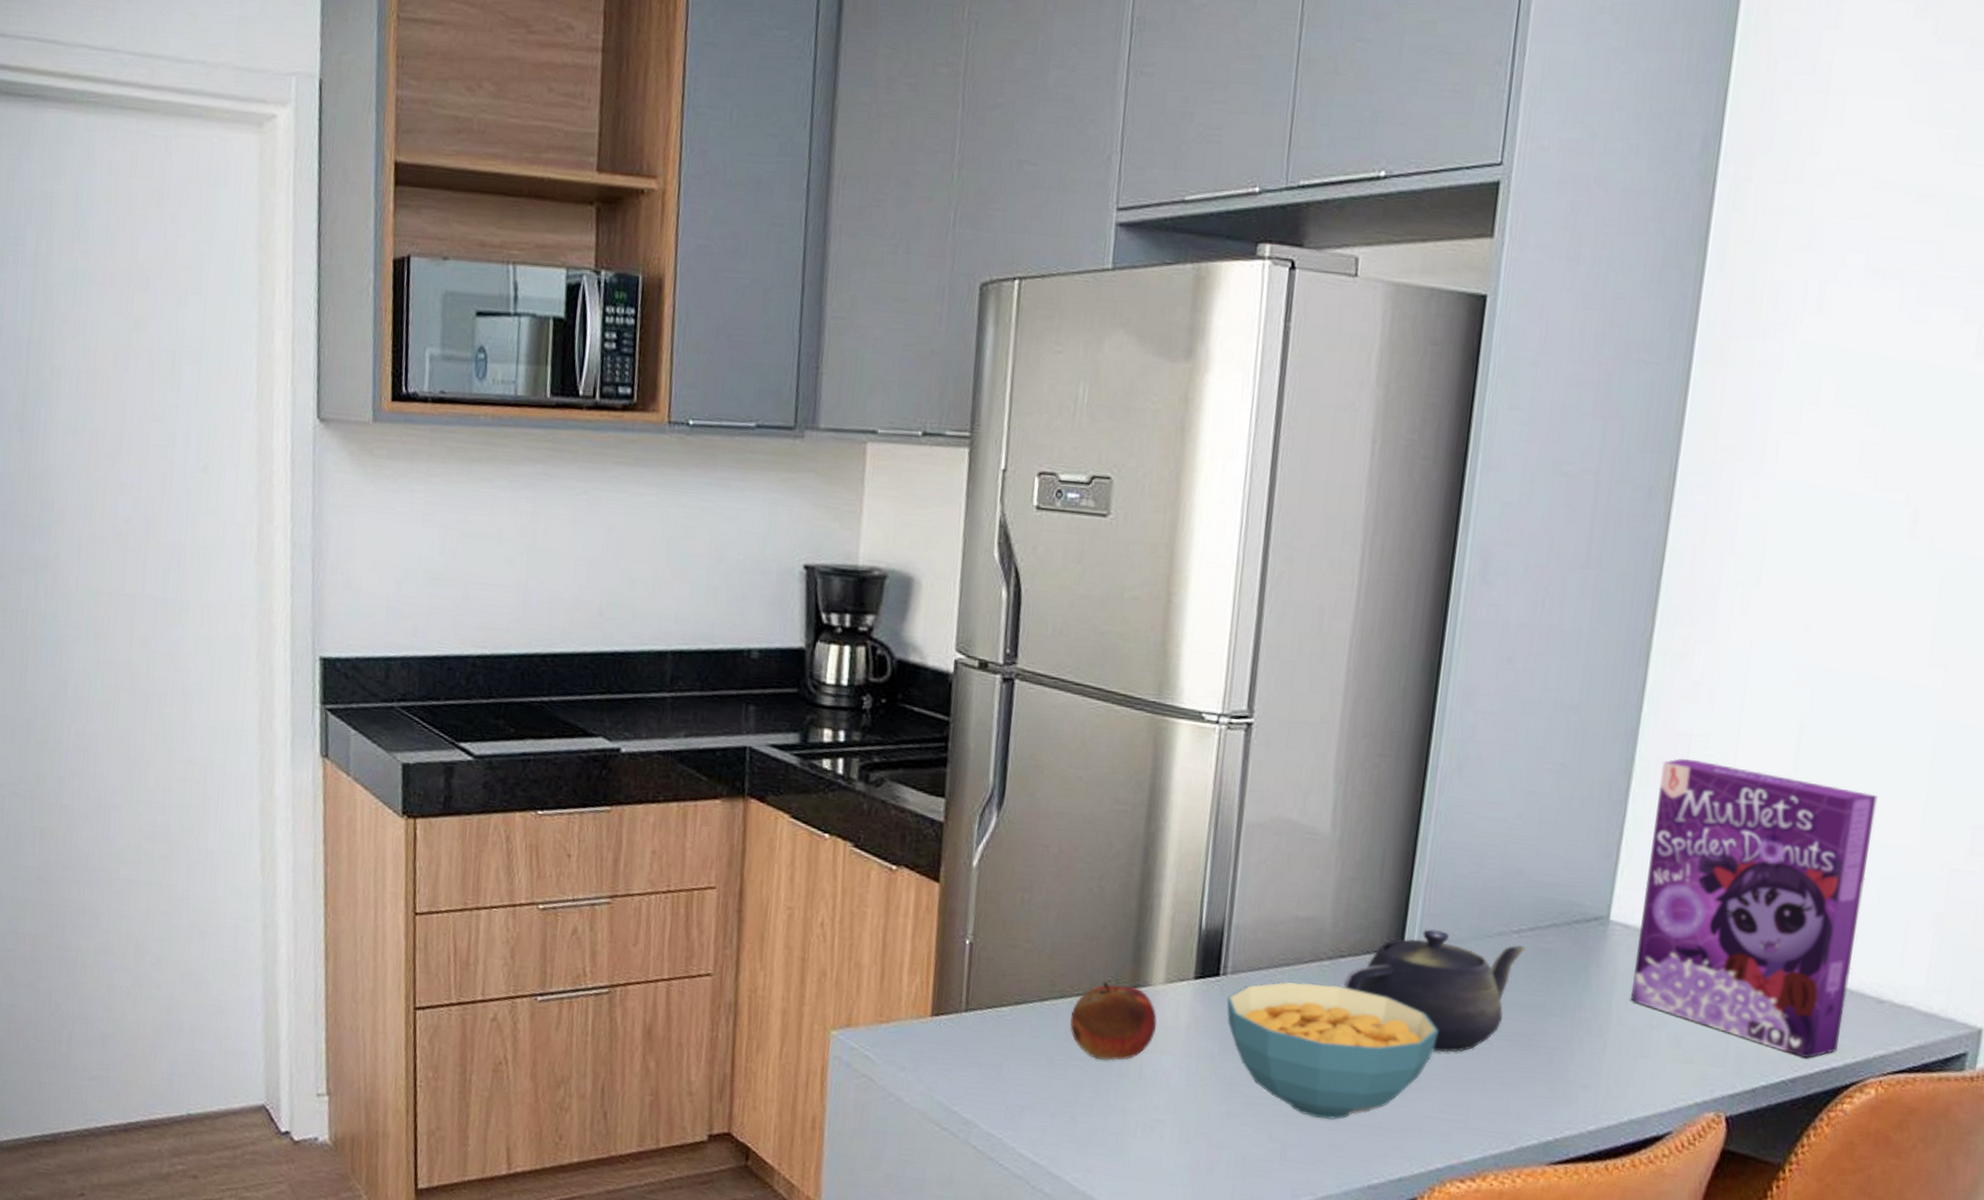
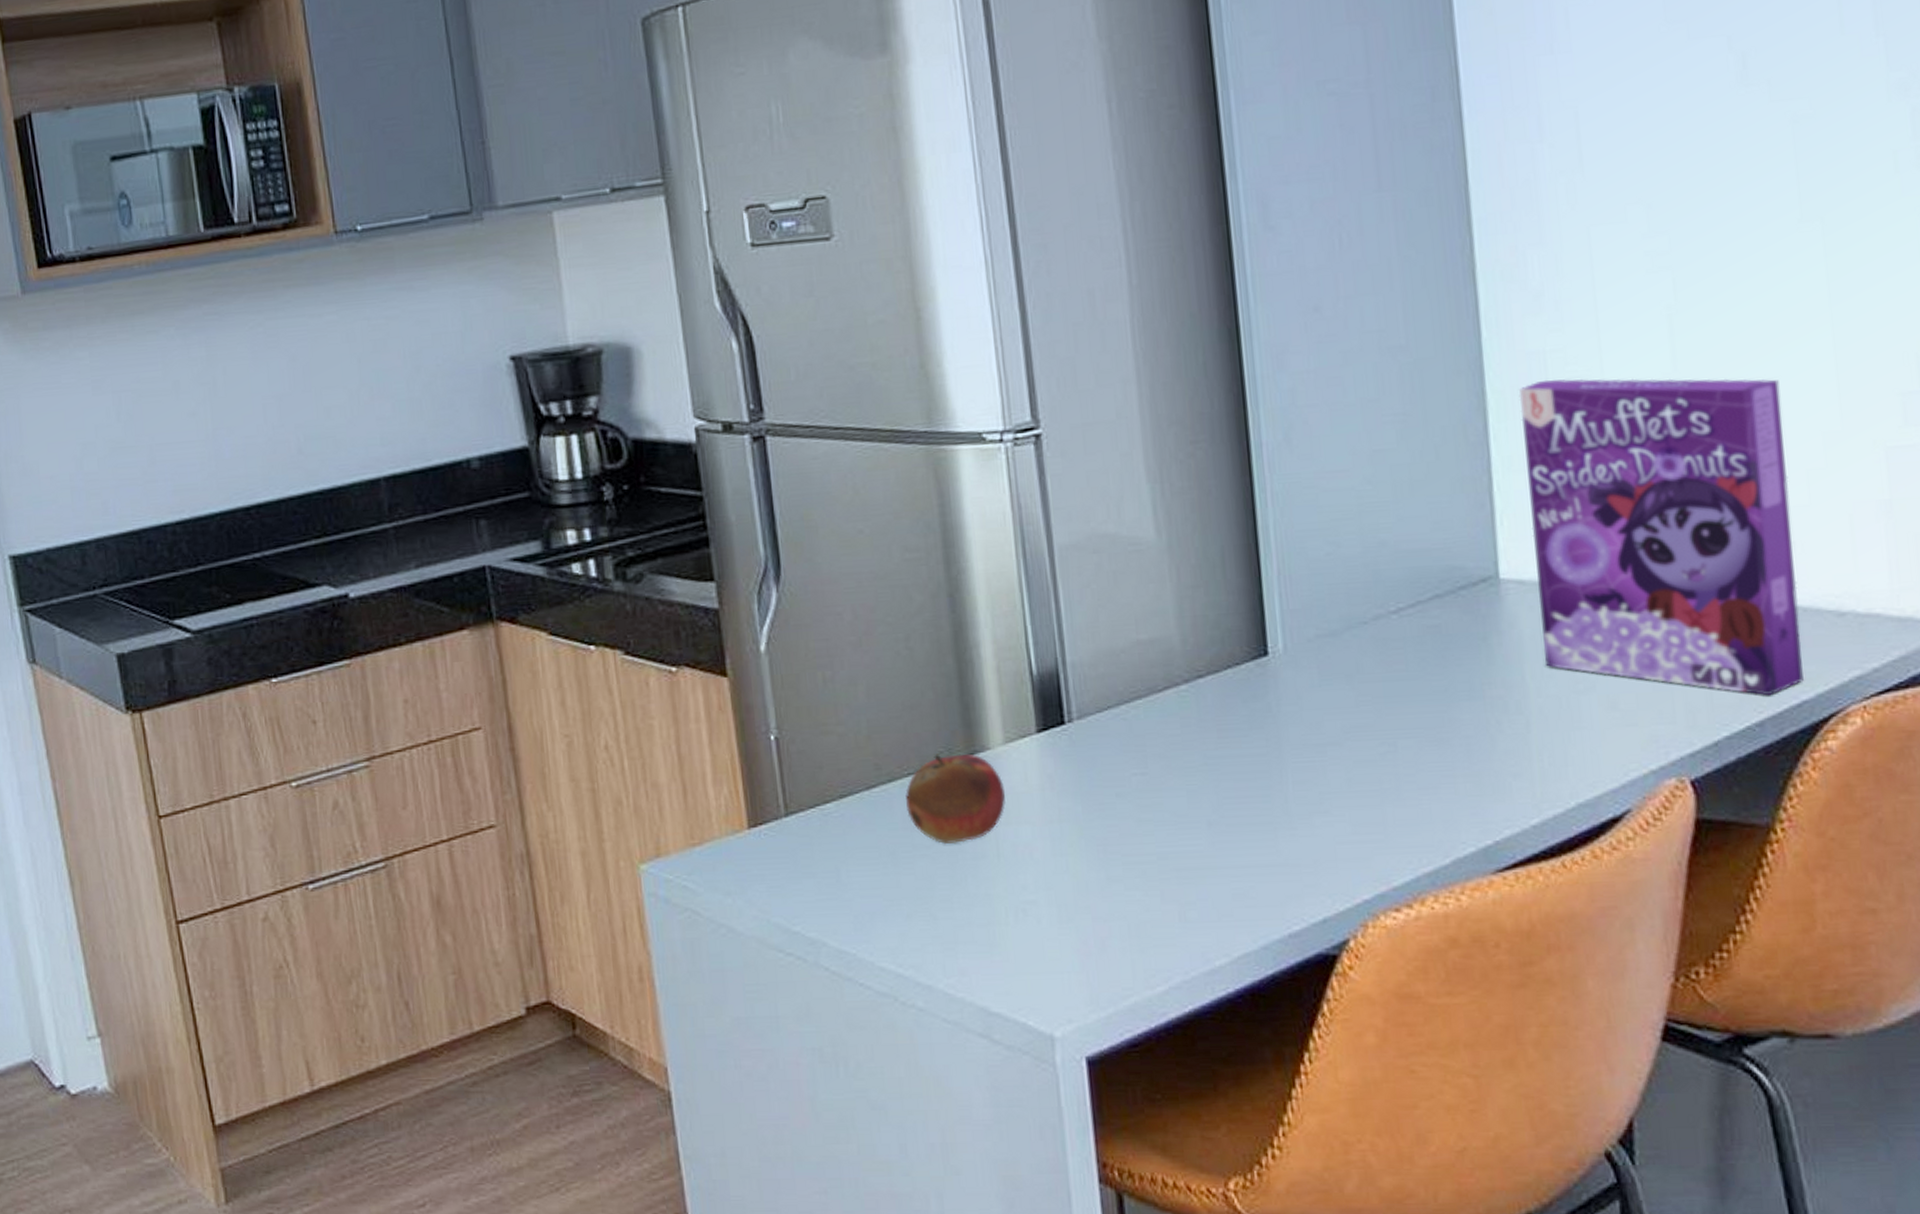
cereal bowl: present [1226,981,1439,1120] -> none [1079,709,1331,867]
teapot: present [1344,929,1526,1052] -> none [1209,626,1410,766]

